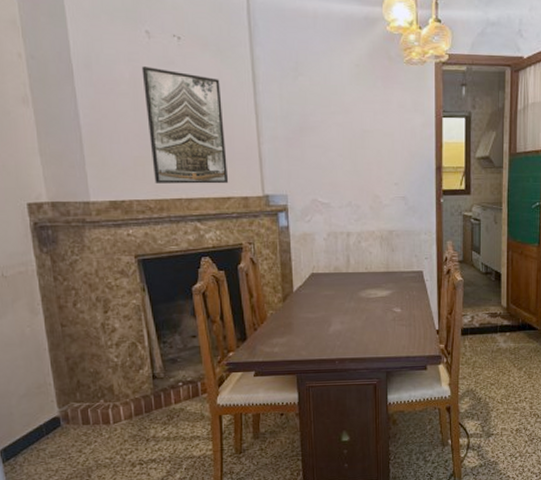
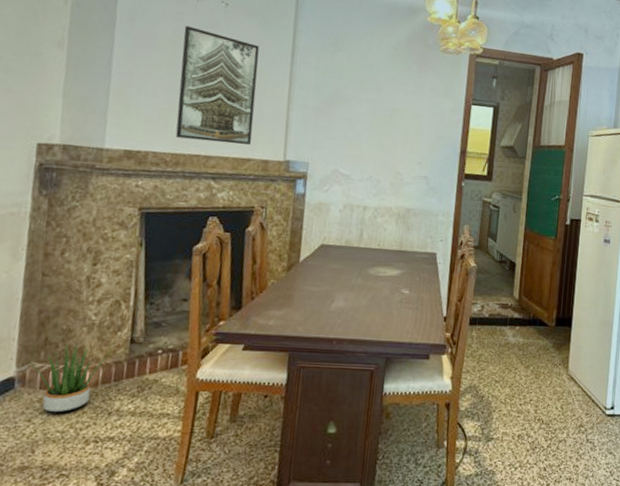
potted plant: none [65,383,138,444] -> present [26,343,111,413]

